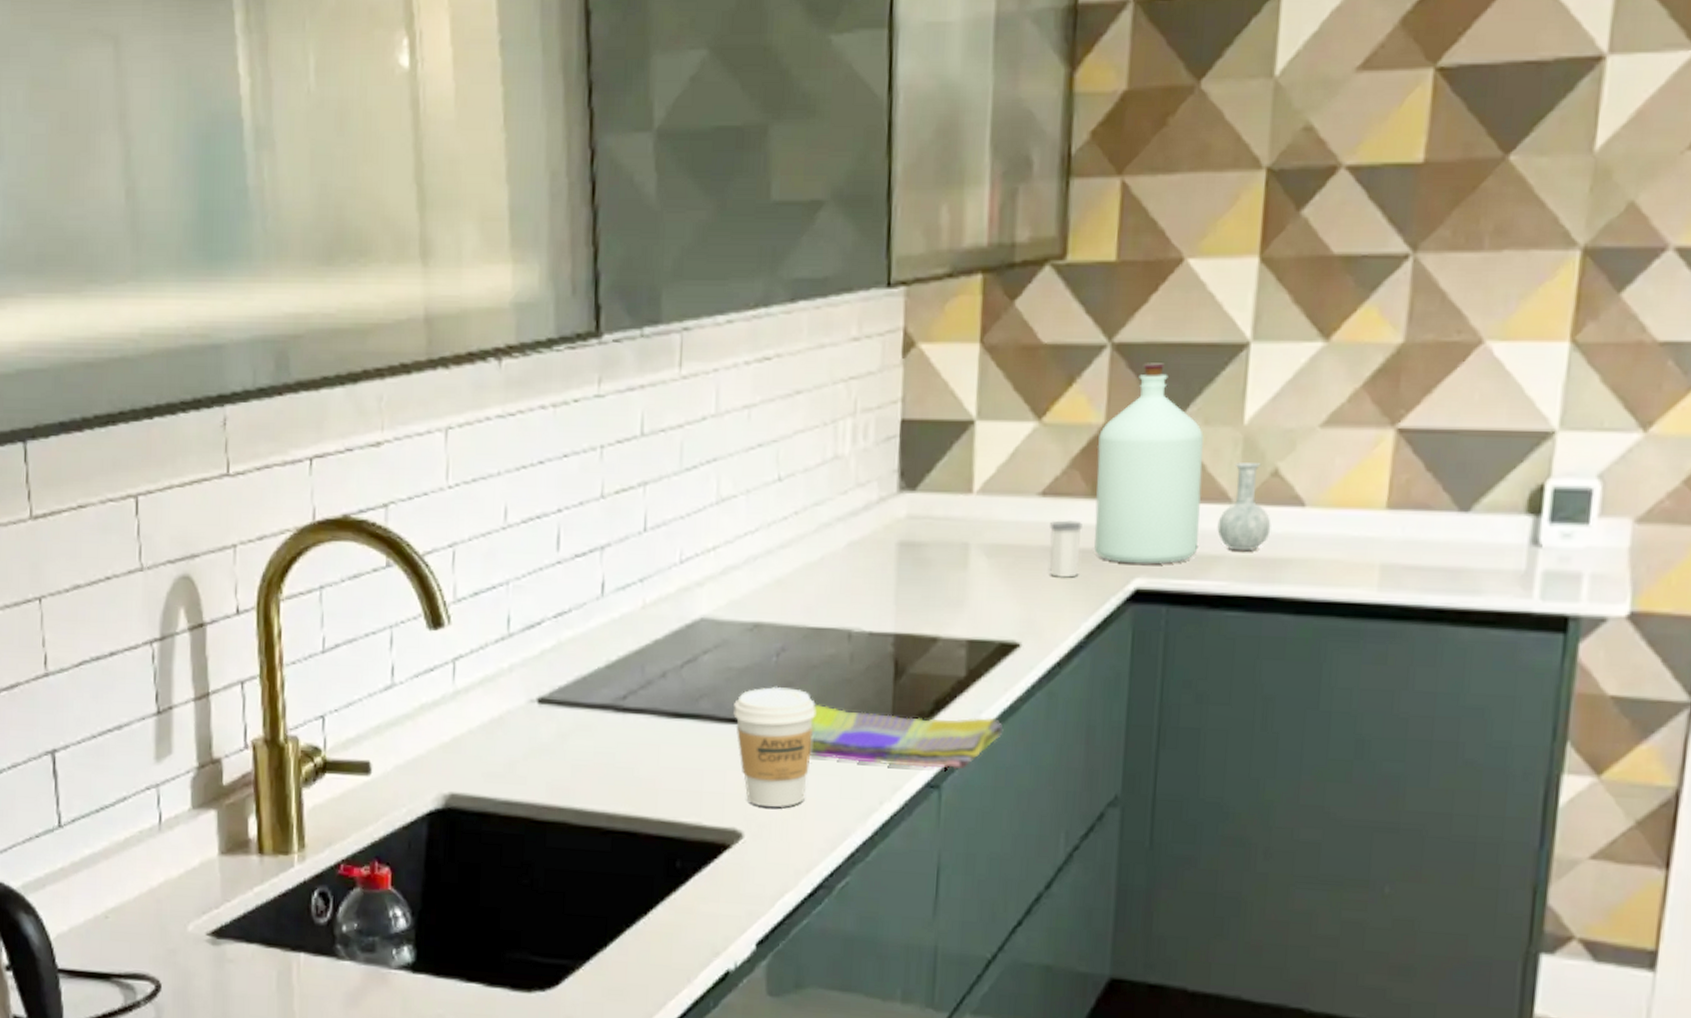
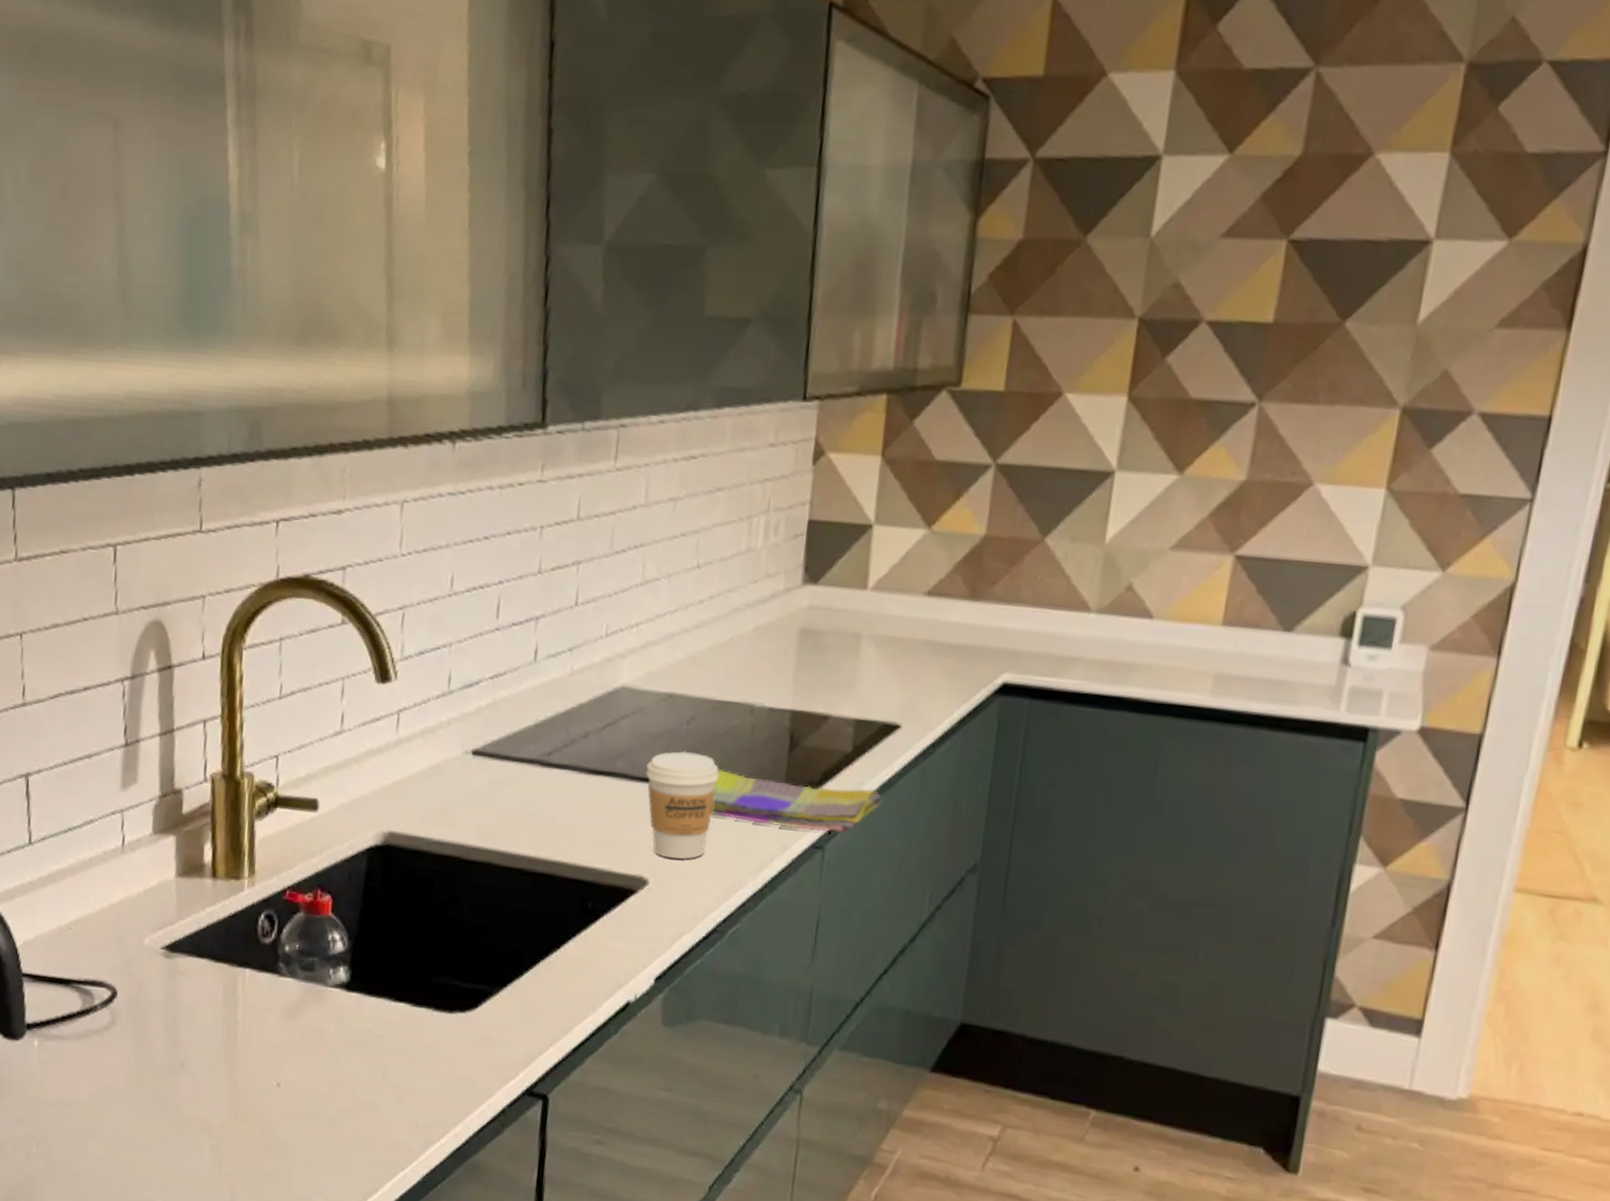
salt shaker: present [1049,520,1082,578] -> none [929,618,961,670]
bottle: present [1094,363,1271,565] -> none [970,483,1123,662]

